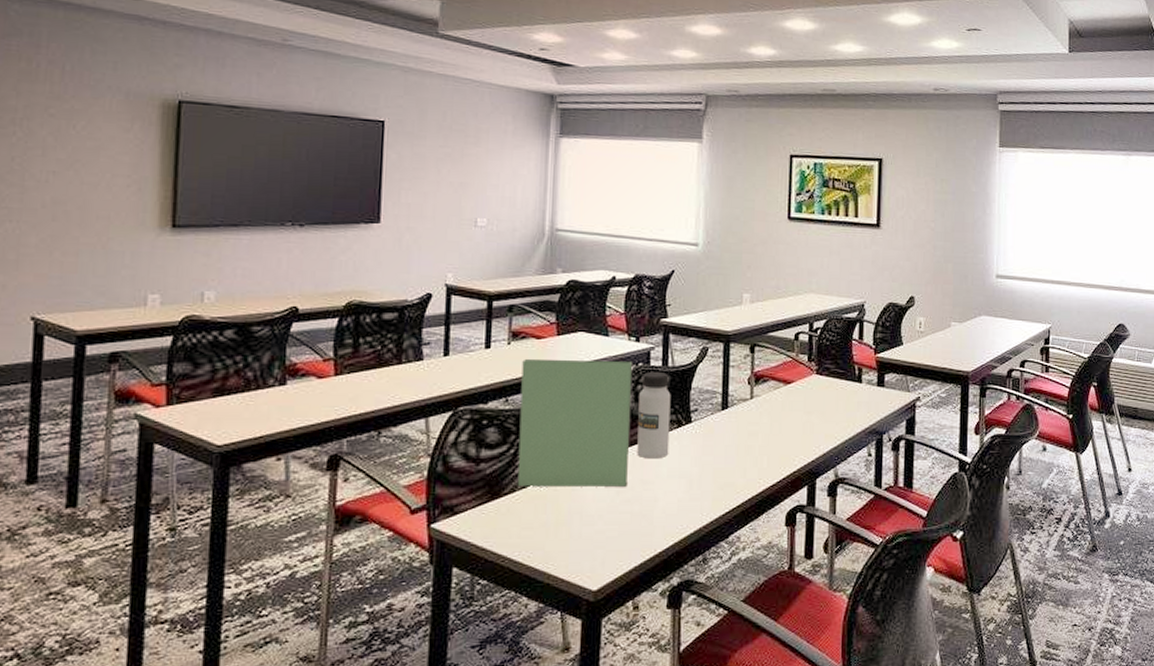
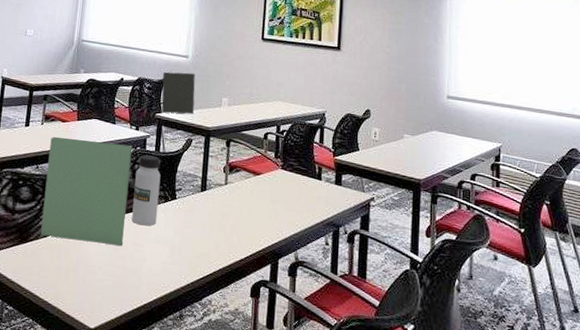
binder: none [666,264,709,318] -> present [161,72,195,115]

